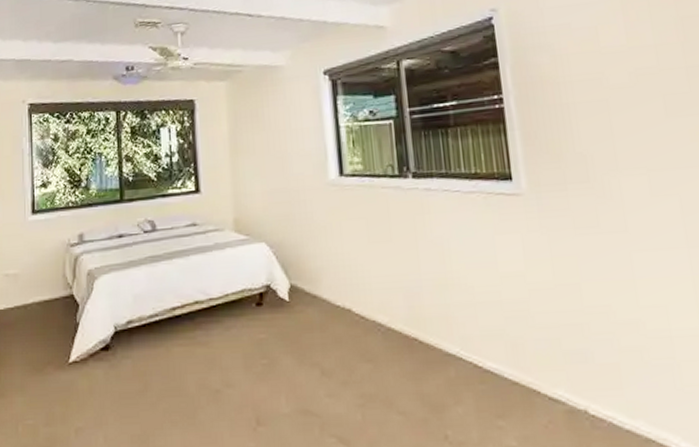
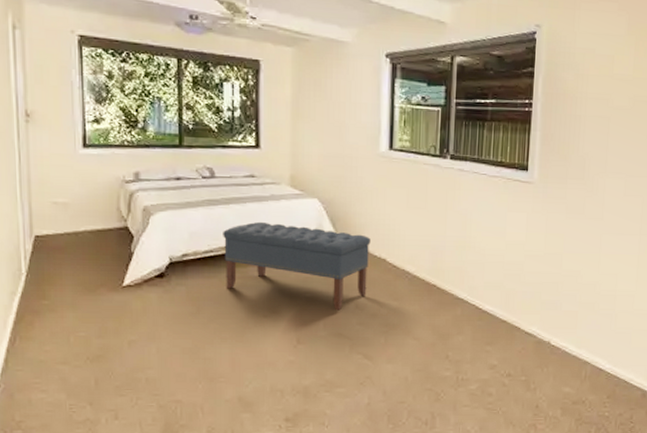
bench: none [167,275,333,379] -> present [223,221,371,311]

